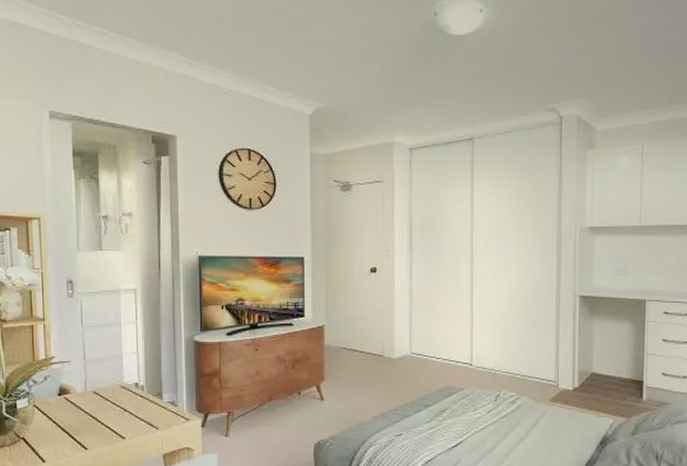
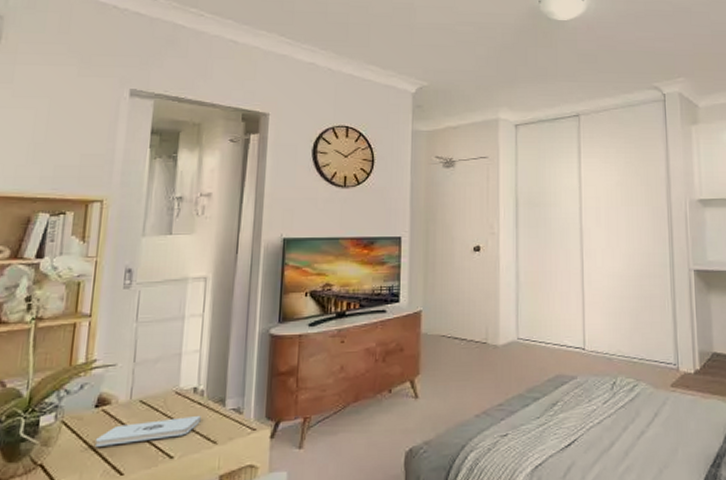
notepad: none [62,406,144,426] -> present [95,416,201,447]

